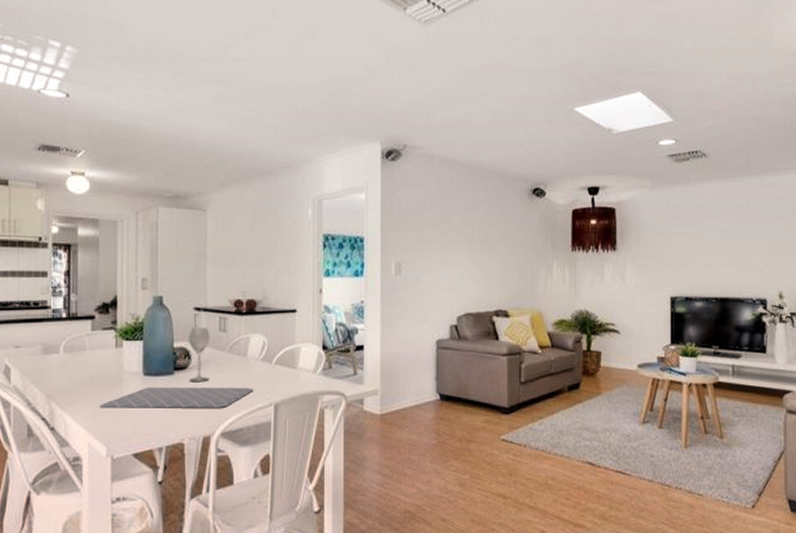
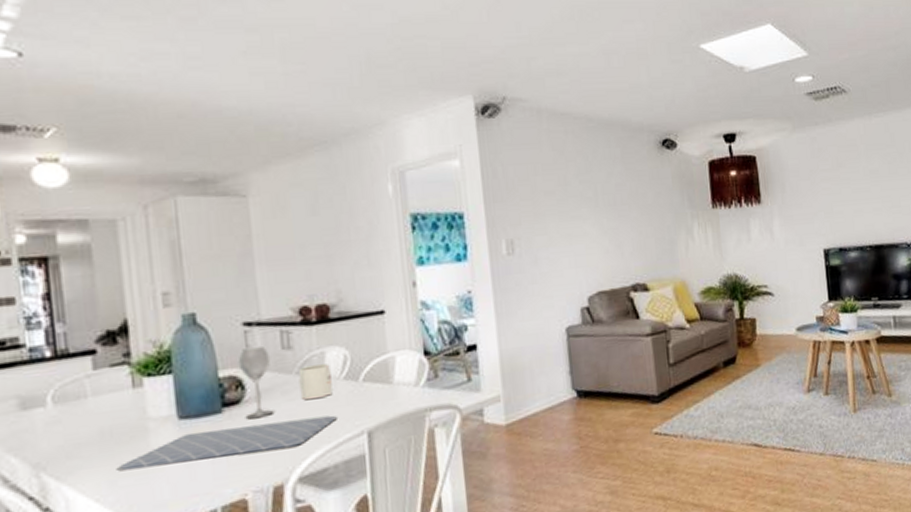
mug: none [229,347,252,373] -> present [298,364,333,401]

